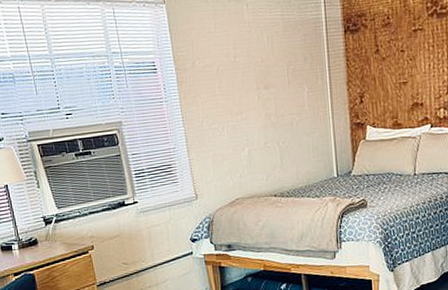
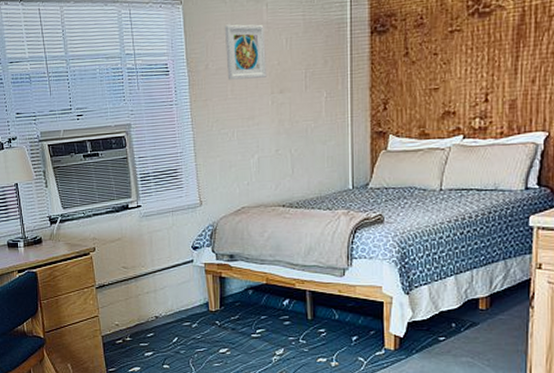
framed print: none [208,23,251,77] -> present [224,24,266,80]

